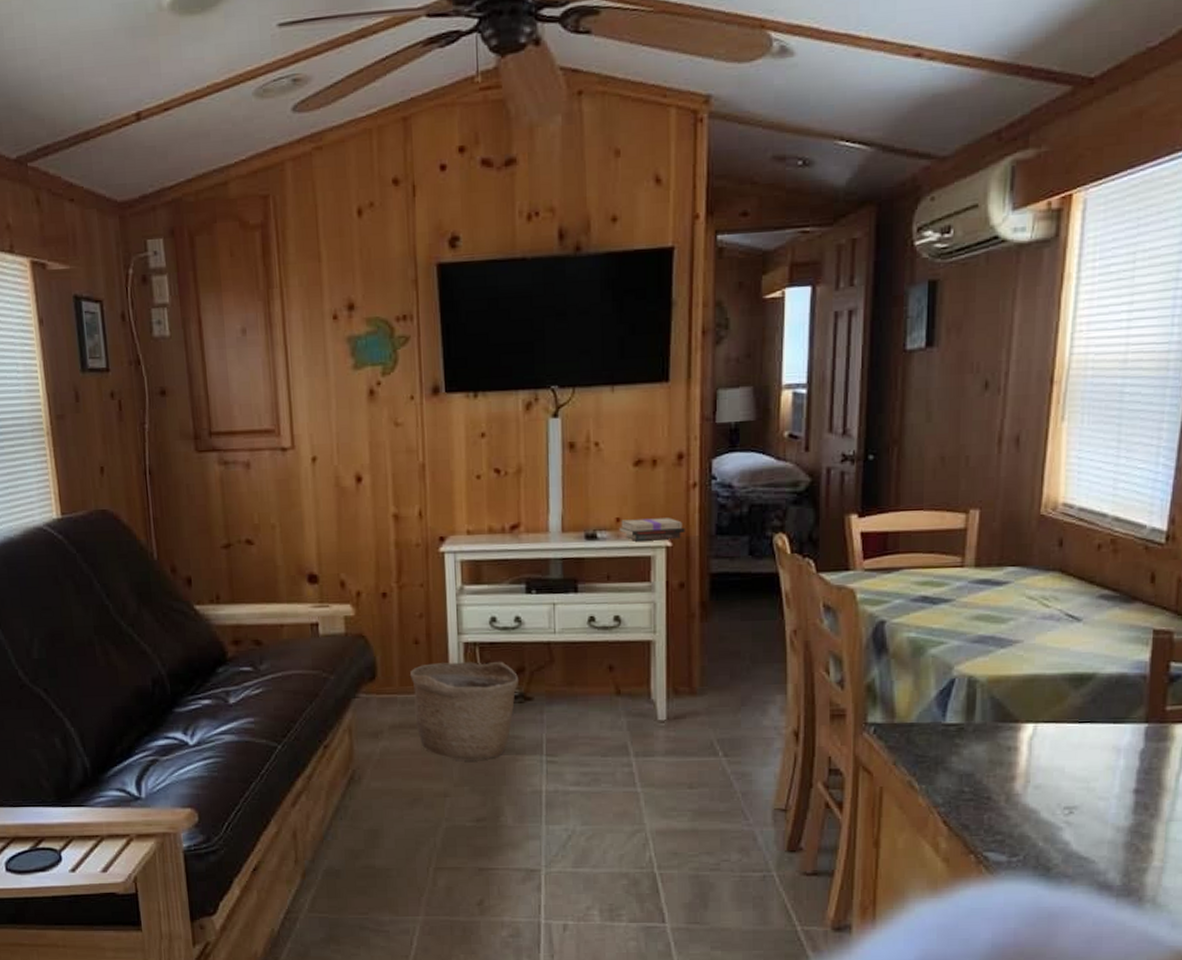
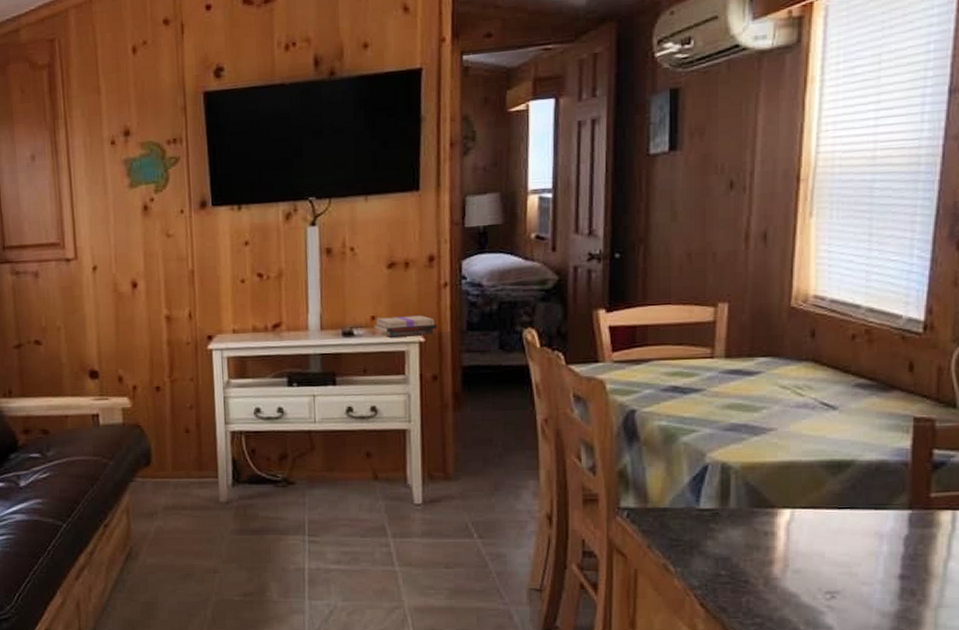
basket: present [410,661,519,761] -> none [182,448,283,540]

